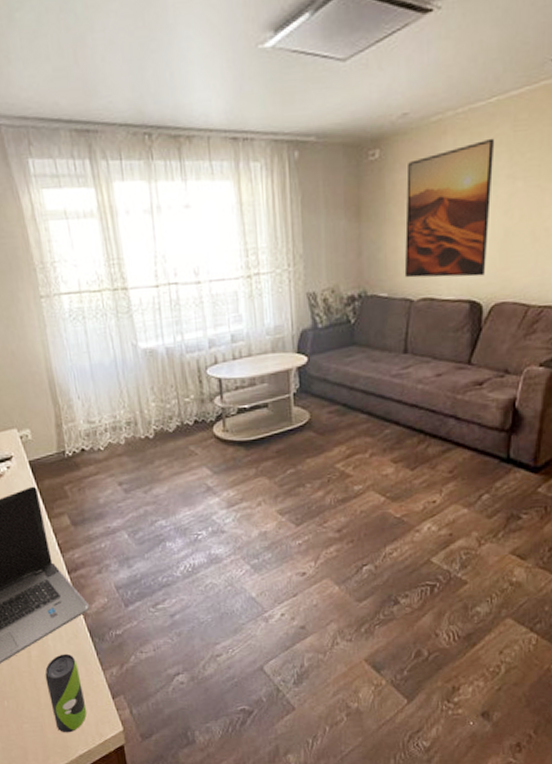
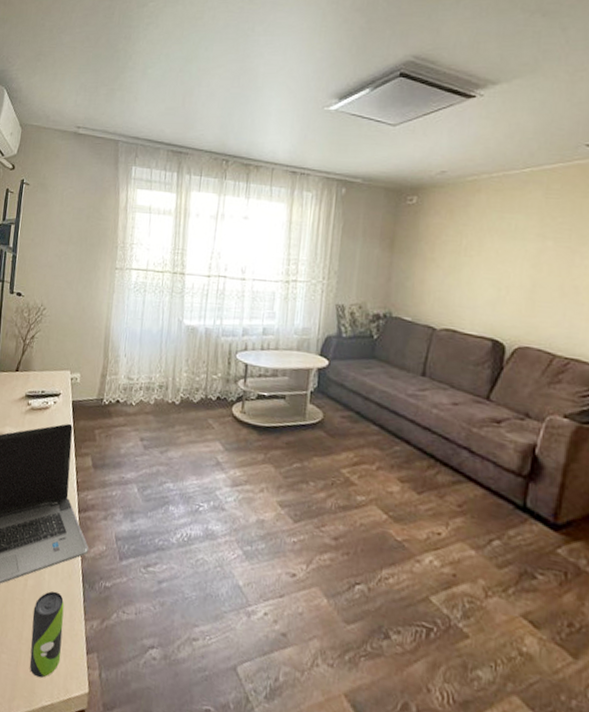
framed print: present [404,138,495,278] -> none [429,200,527,319]

